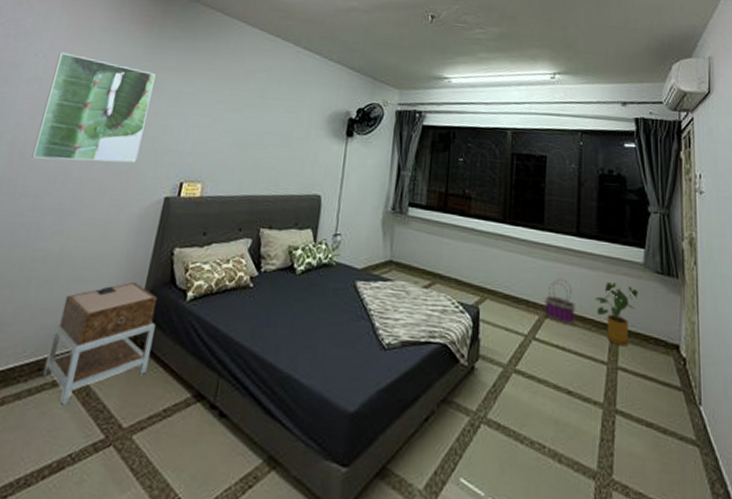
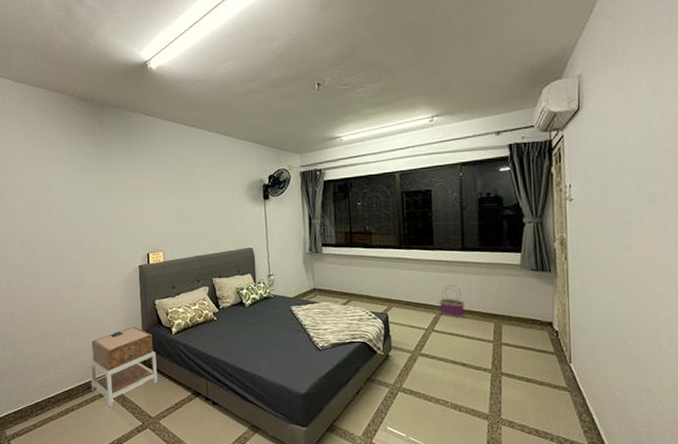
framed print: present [31,52,156,163] -> none [33,169,112,251]
house plant: present [595,282,639,345] -> none [480,282,517,327]

